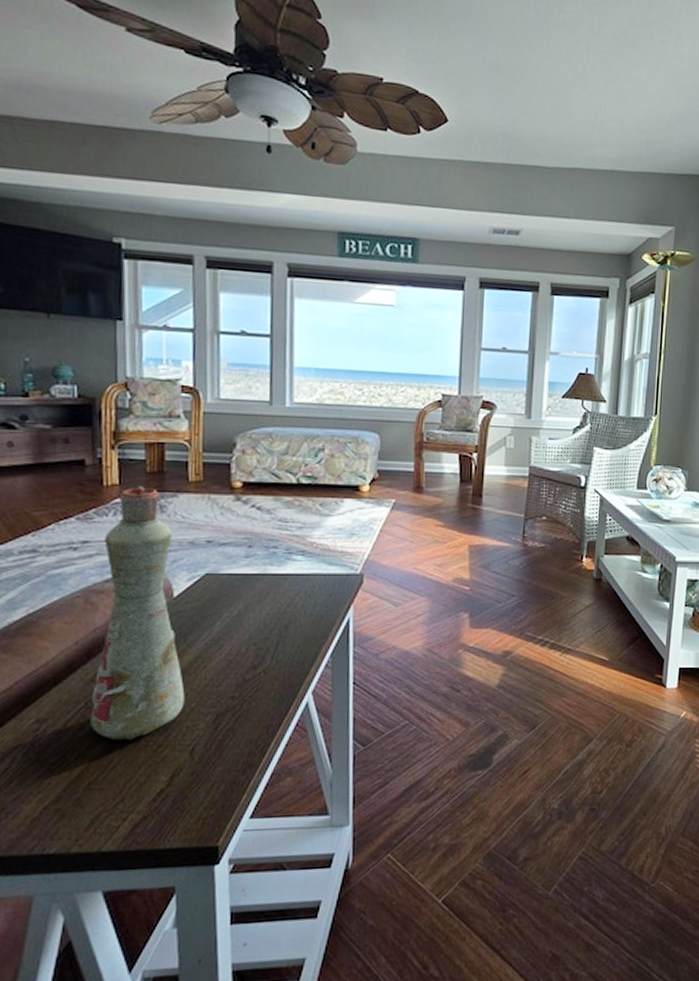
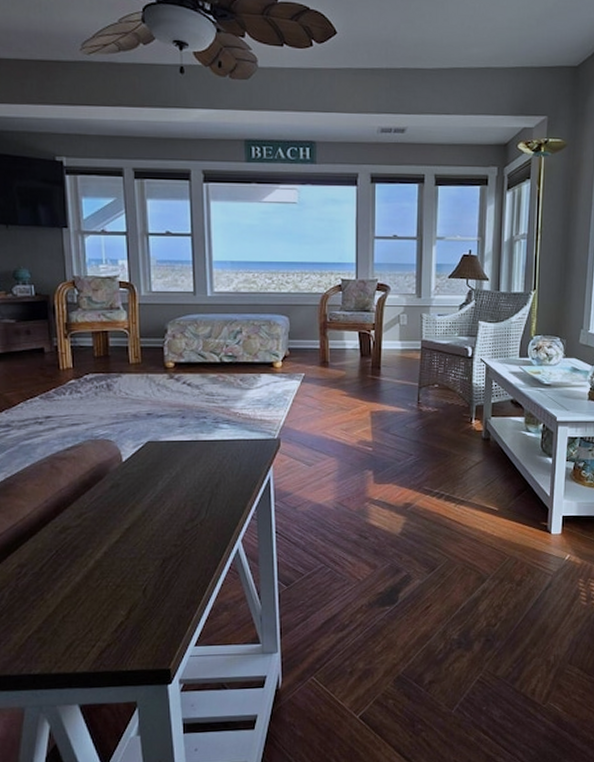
bottle: present [90,485,185,740] -> none [60,368,136,581]

